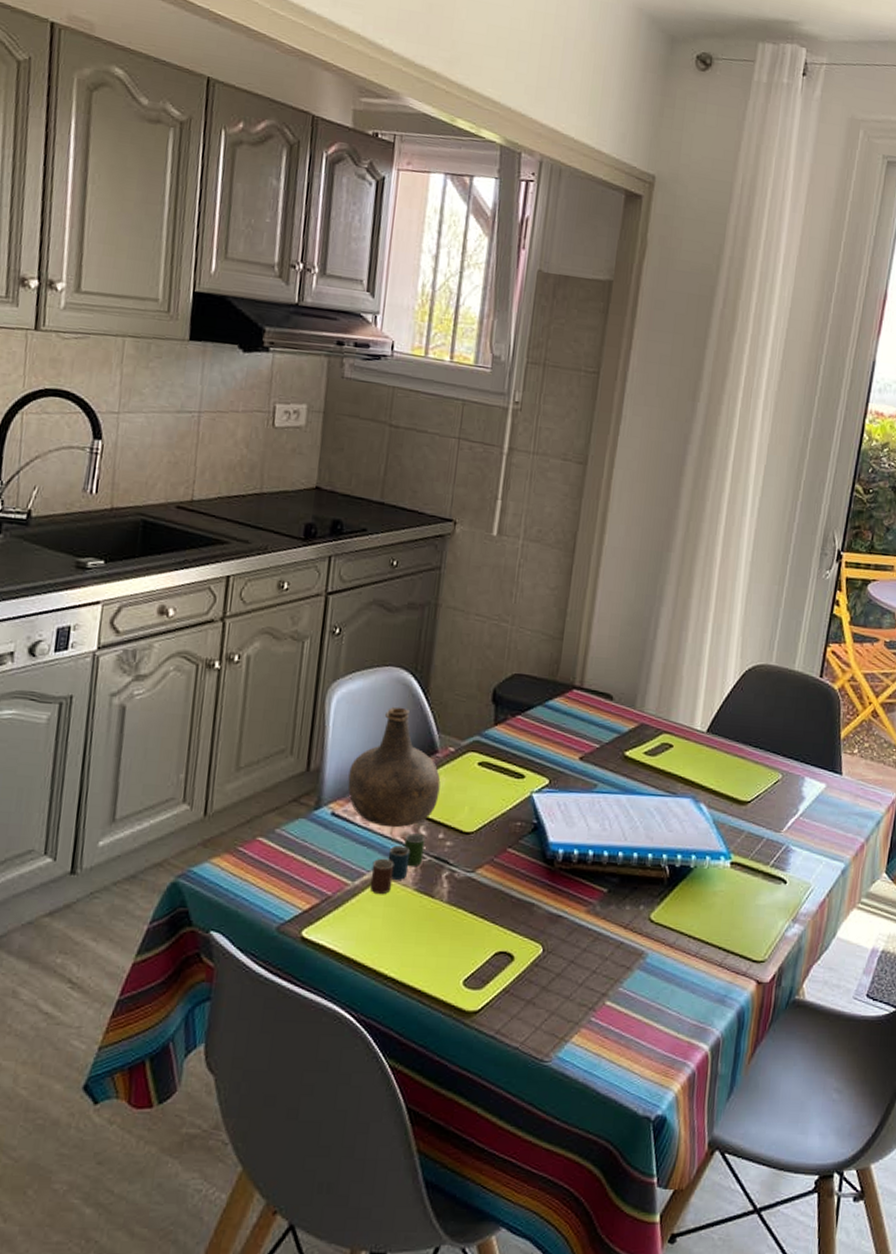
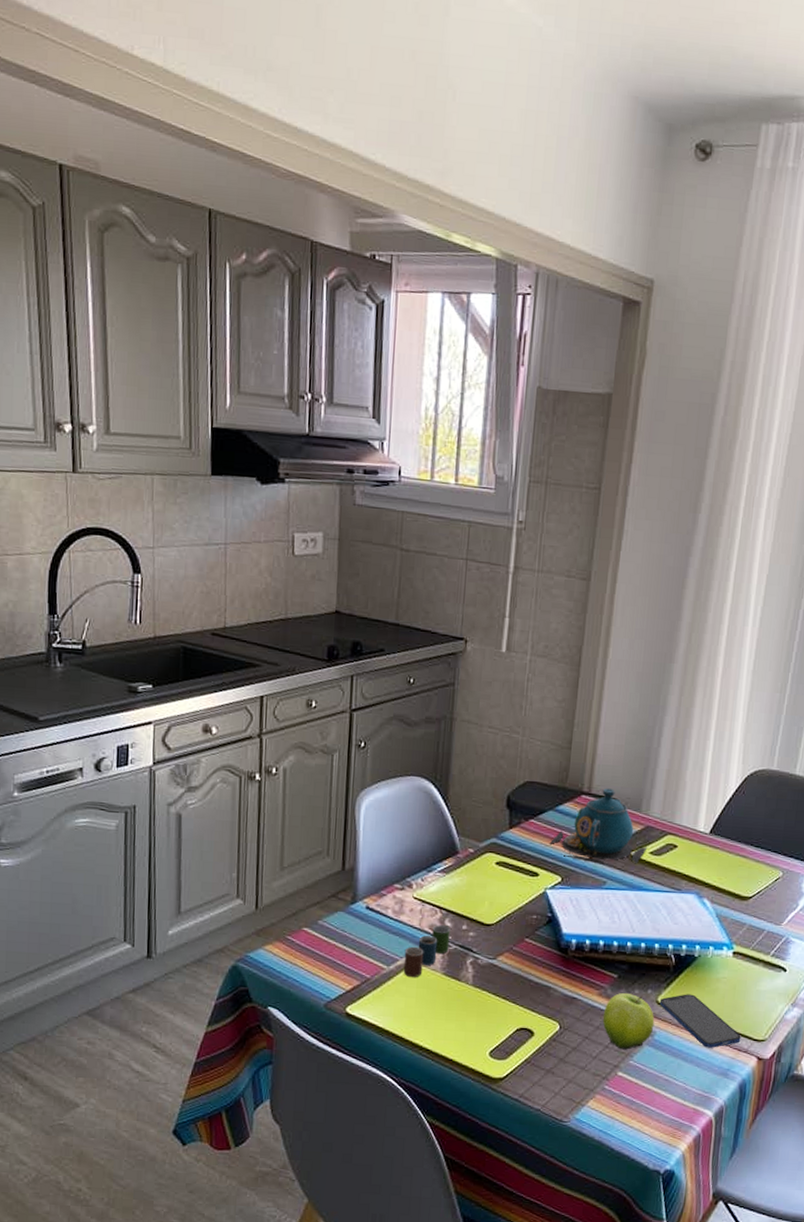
bottle: present [348,706,441,828] -> none [379,812,462,920]
teapot: none [538,682,642,766] -> present [550,788,648,865]
fruit: none [590,909,647,975] -> present [602,992,655,1050]
smartphone: none [652,910,740,971] -> present [659,994,741,1048]

